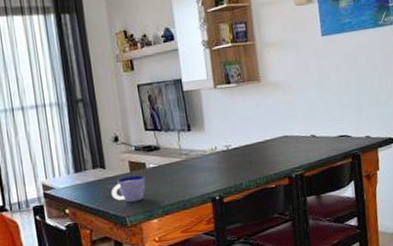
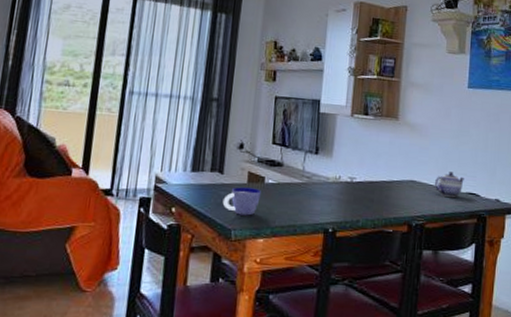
teapot: none [305,120,334,144] -> present [434,172,464,197]

